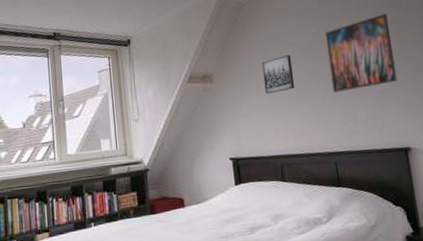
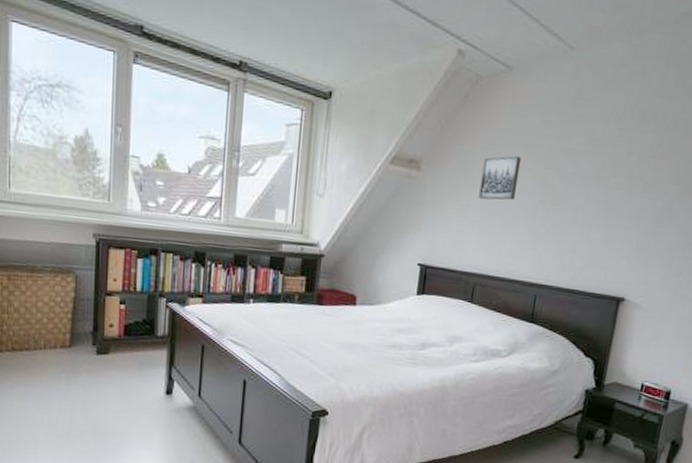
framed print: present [325,14,397,92] -> none [557,131,655,219]

